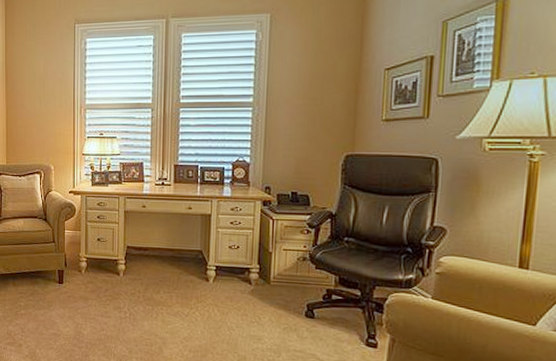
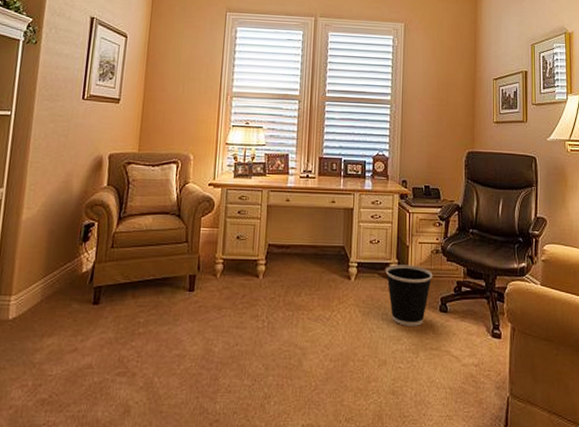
wastebasket: none [245,269,299,329] -> present [385,264,433,326]

